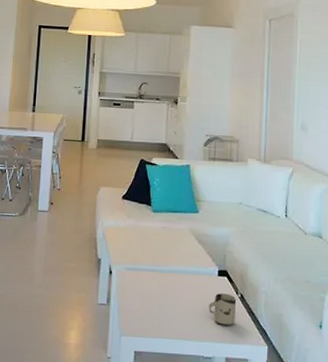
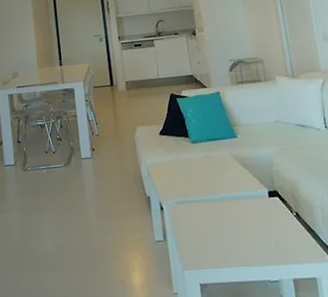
cup: present [208,293,236,326] -> none [265,213,296,247]

